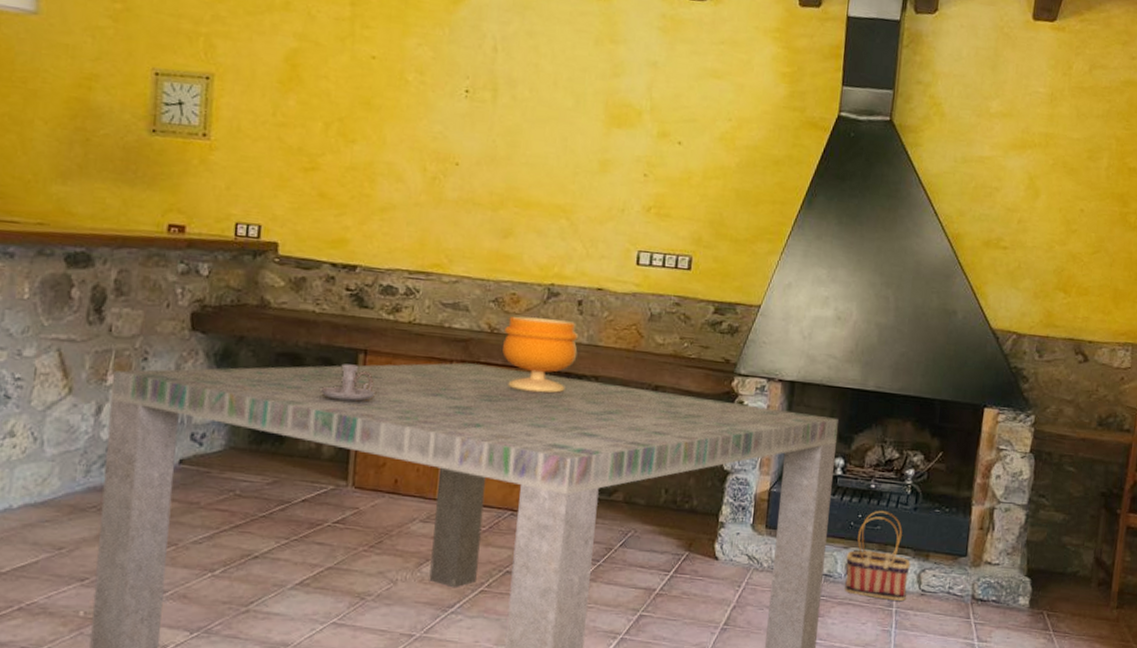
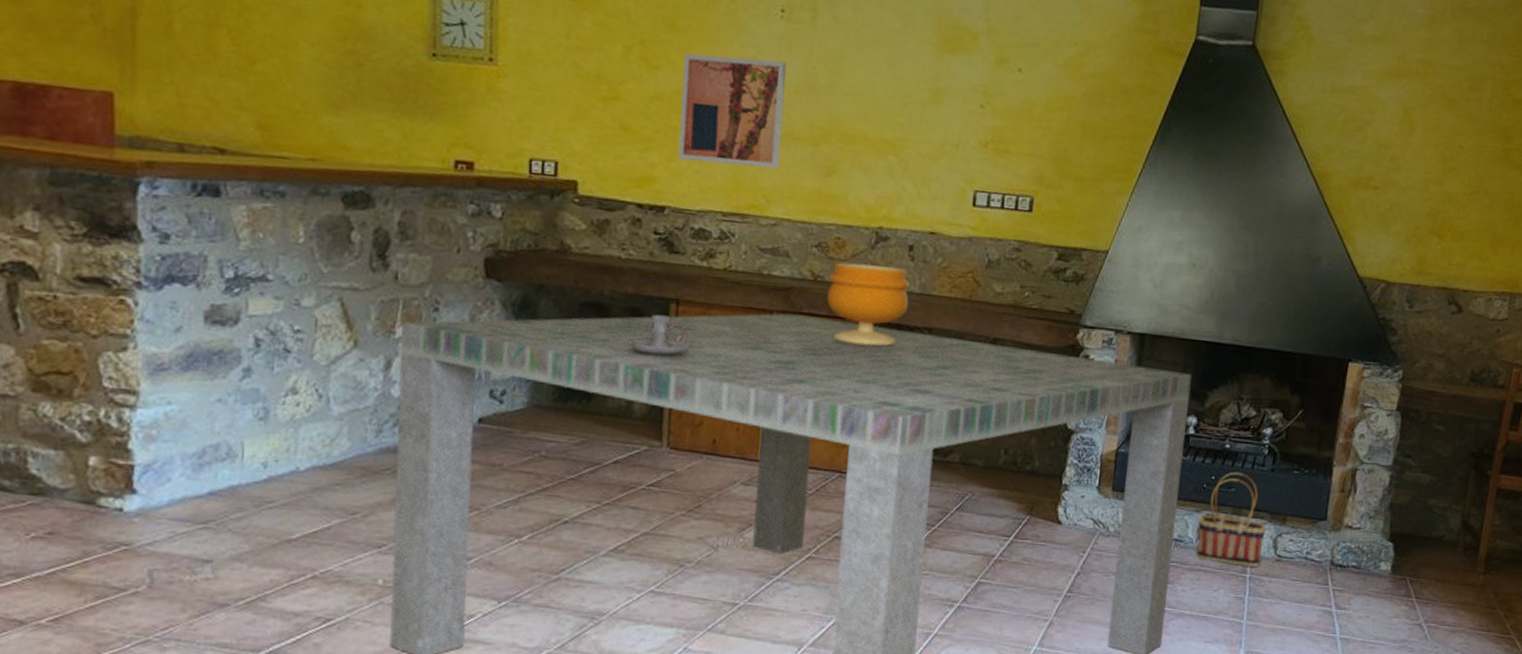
wall art: none [370,129,470,232] -> present [678,53,788,169]

